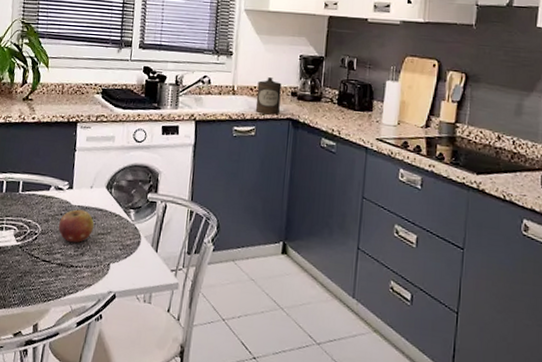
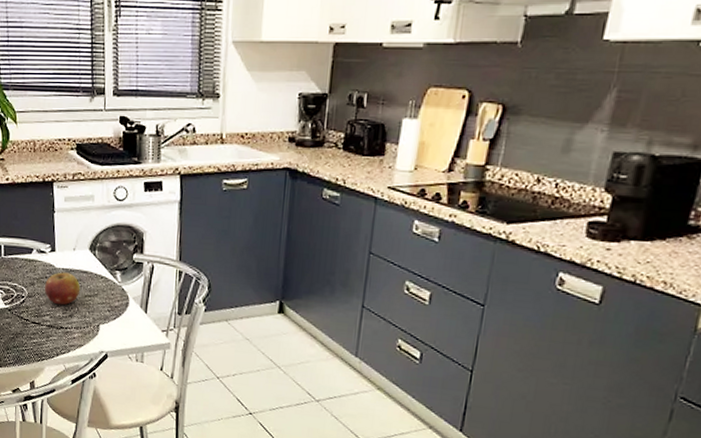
canister: present [255,77,282,115] -> none [247,122,277,165]

